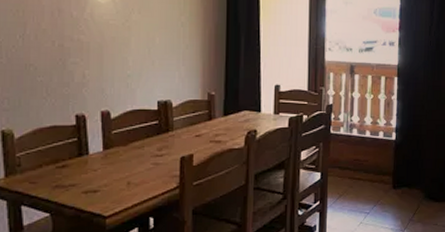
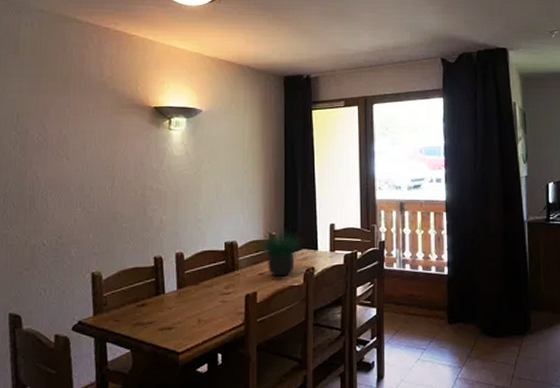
potted plant: none [194,83,247,139] -> present [257,224,305,277]

